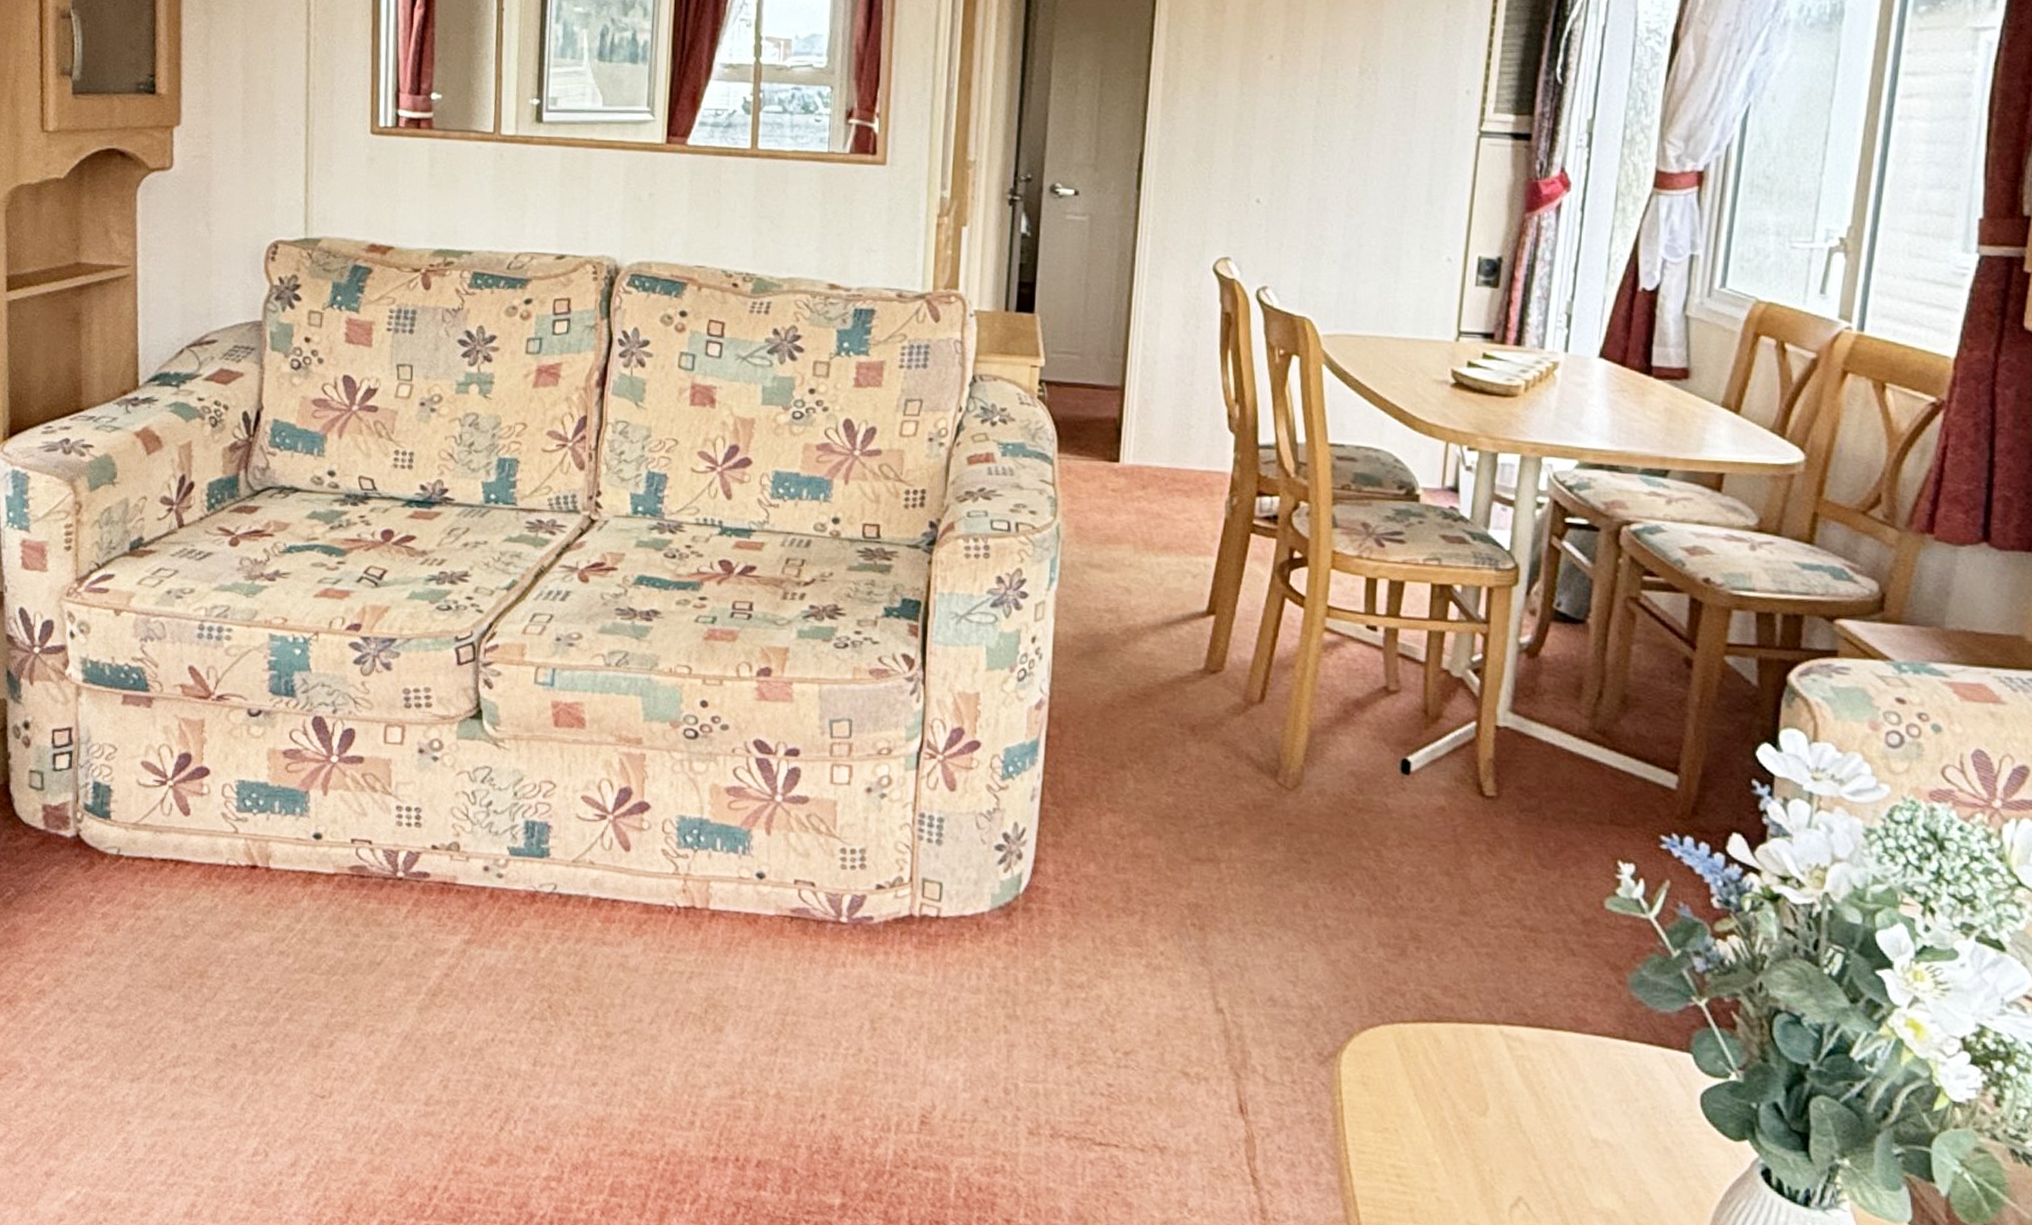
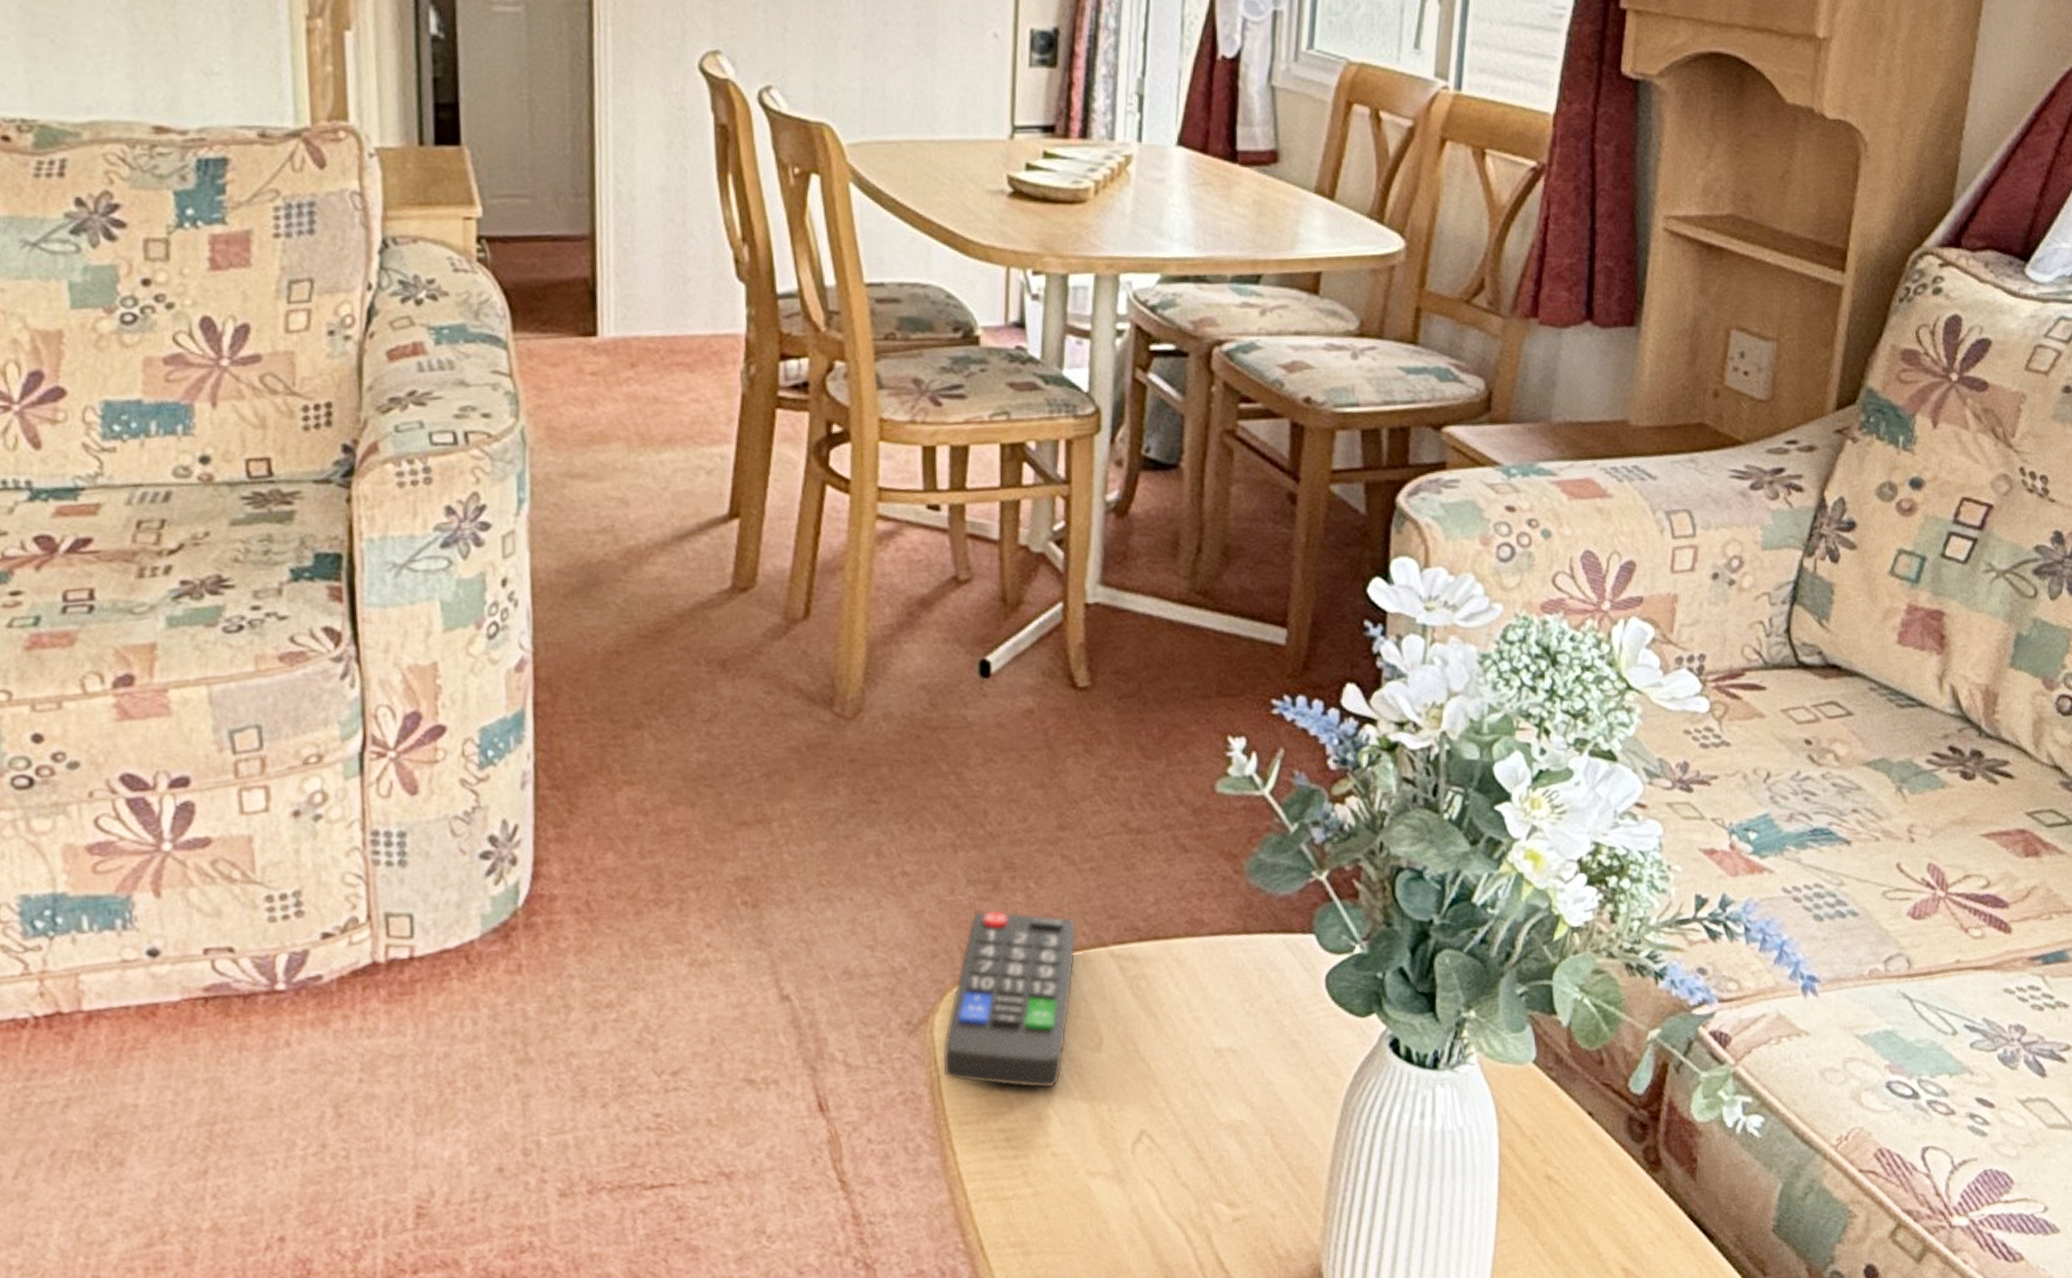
remote control: none [1346,971,1470,1139] -> present [942,910,1076,1089]

